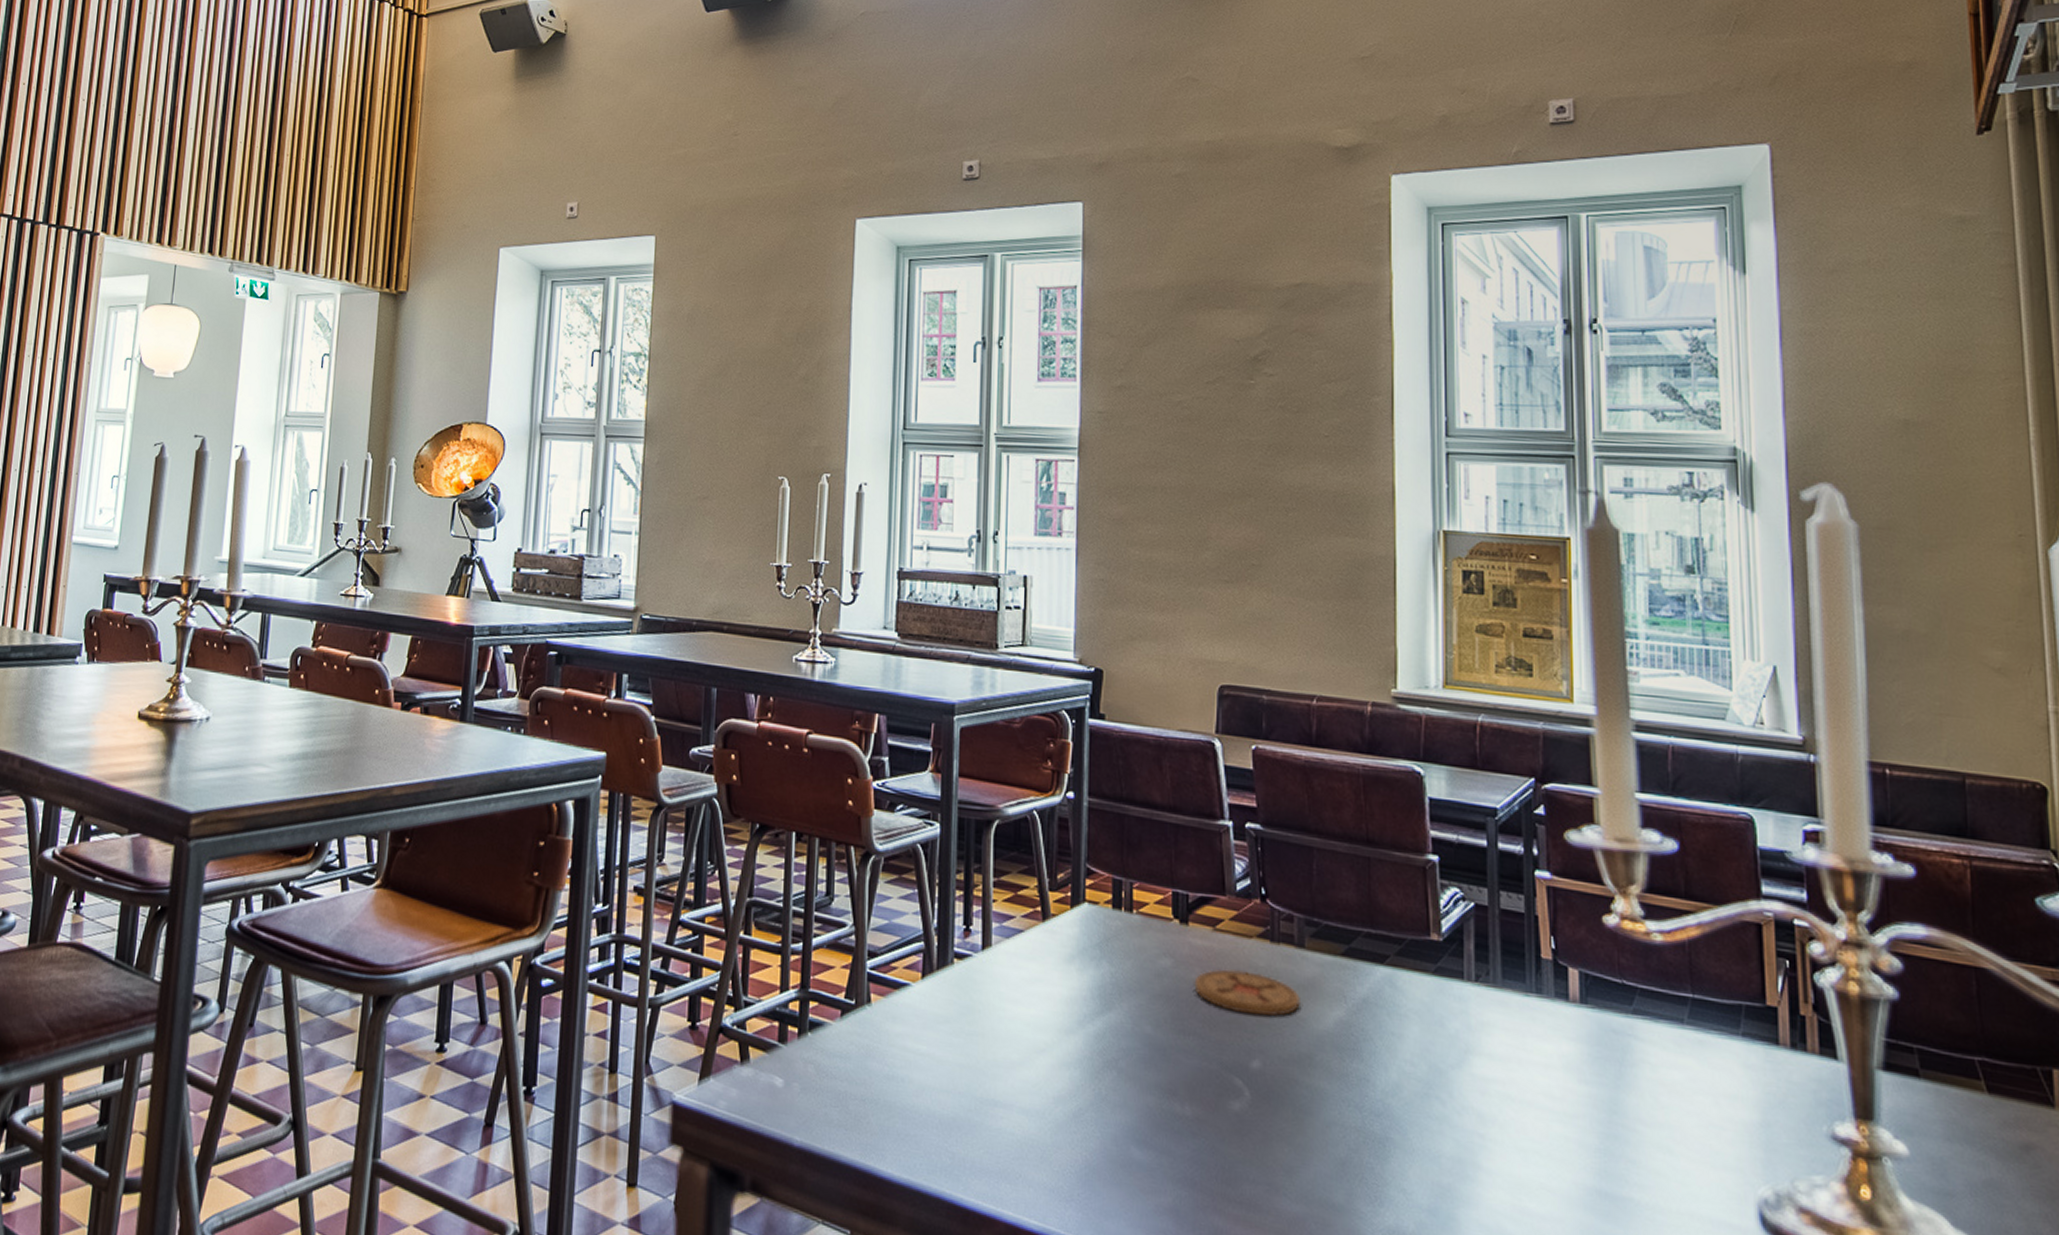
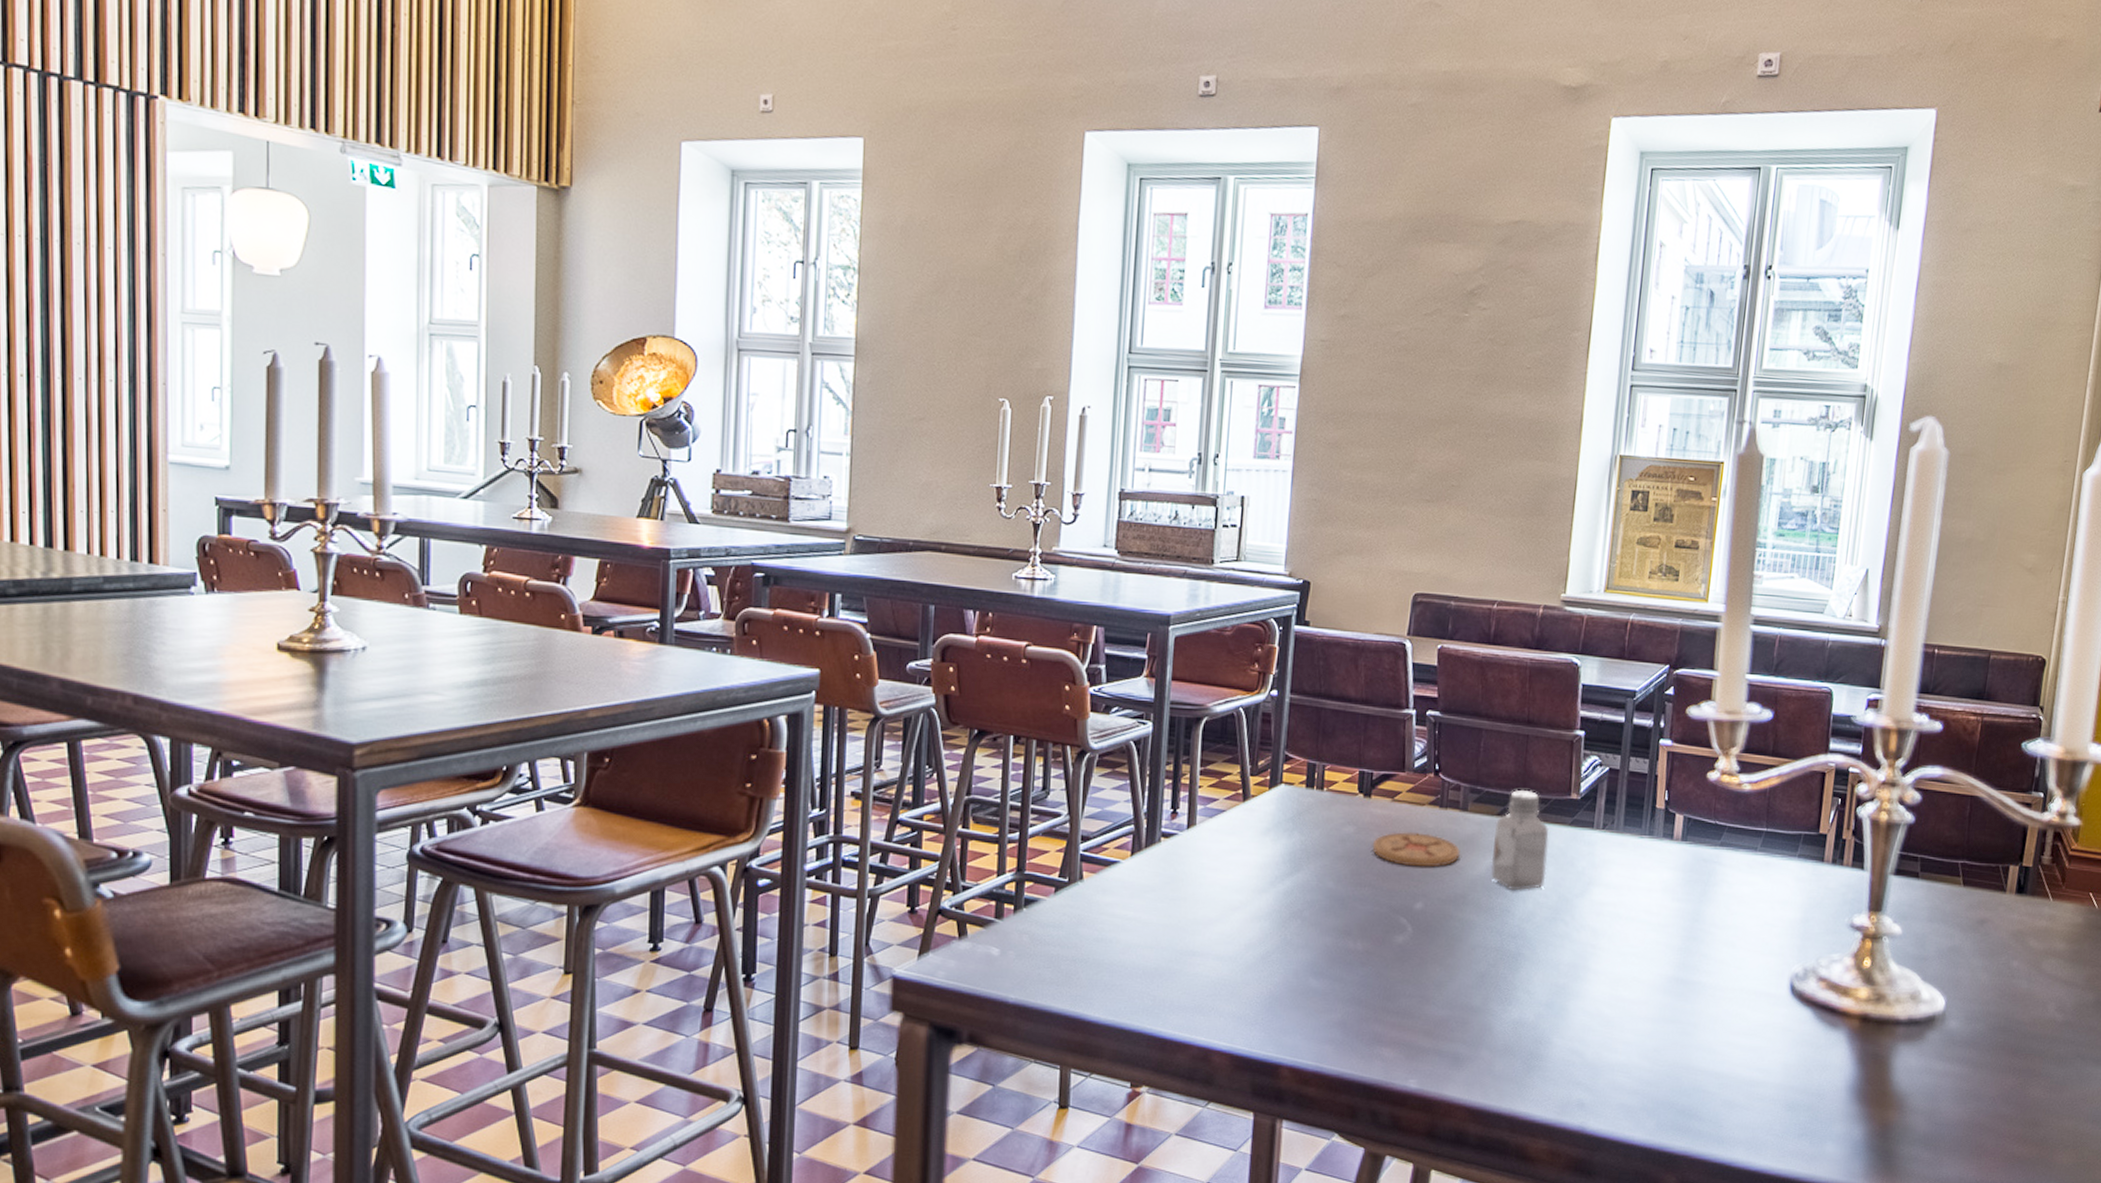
saltshaker: none [1339,924,1410,1055] -> present [1490,789,1550,891]

